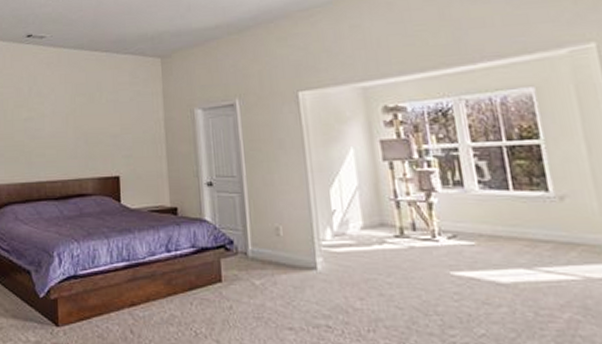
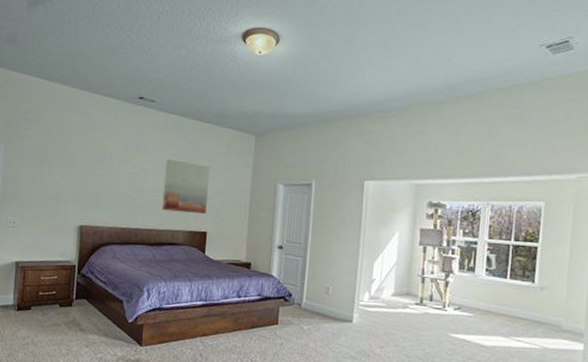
wall art: none [62,97,116,157] -> present [162,158,210,214]

